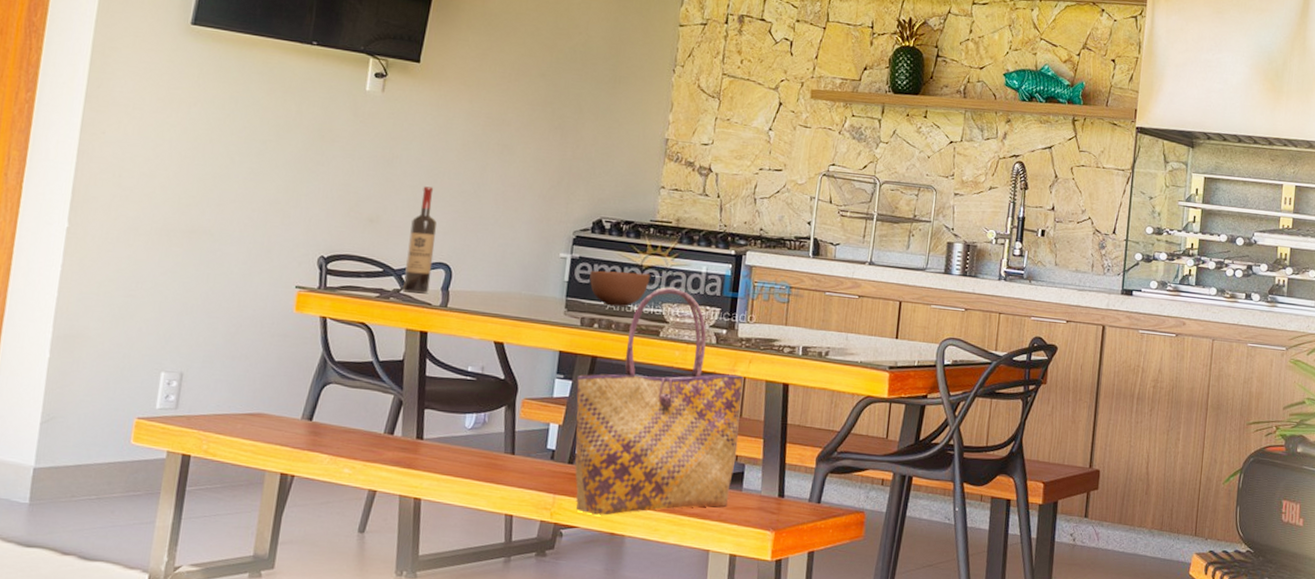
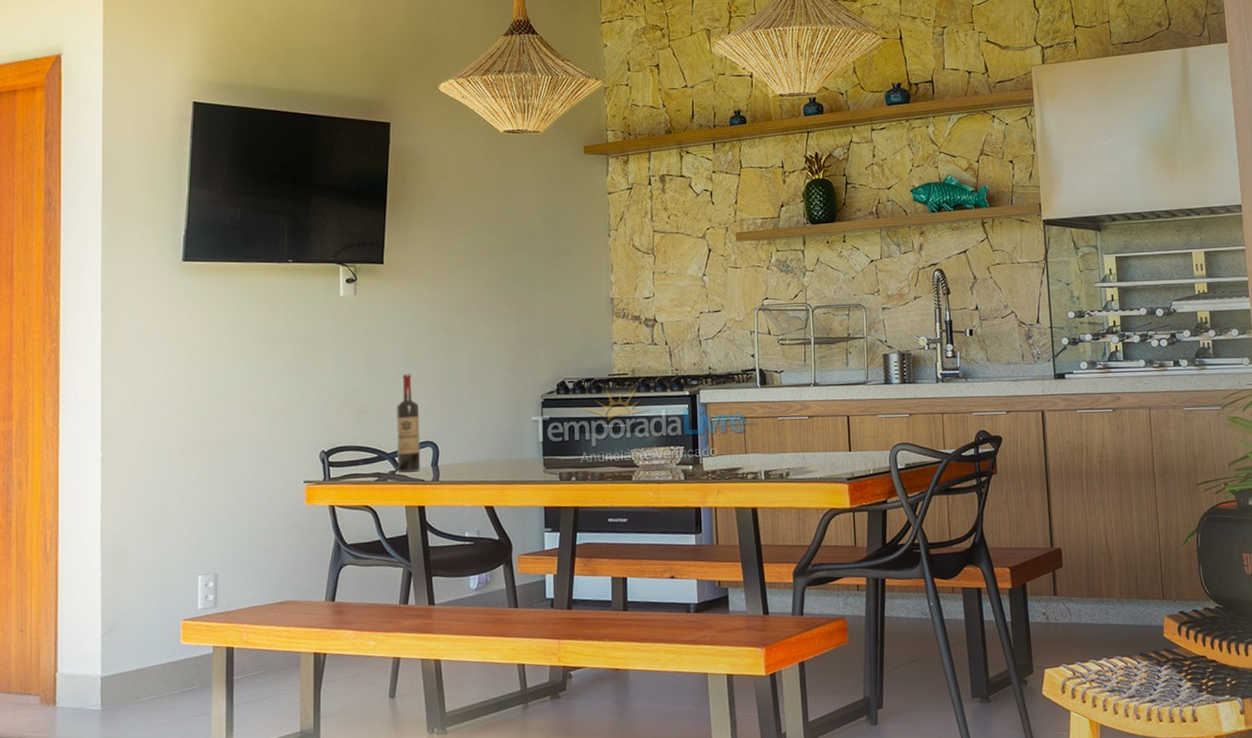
tote bag: present [574,287,744,516] -> none [564,433,719,654]
bowl: present [589,270,651,307] -> none [560,424,616,459]

